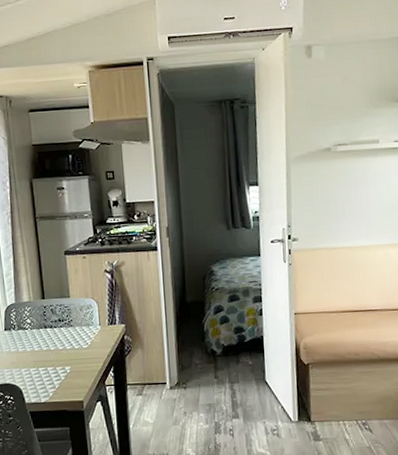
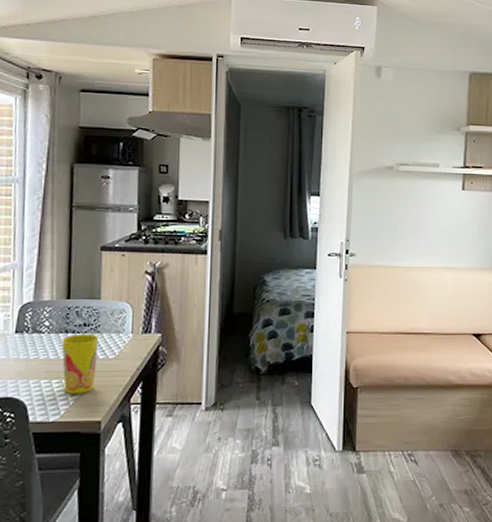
cup: none [42,327,74,380] -> present [61,333,99,395]

